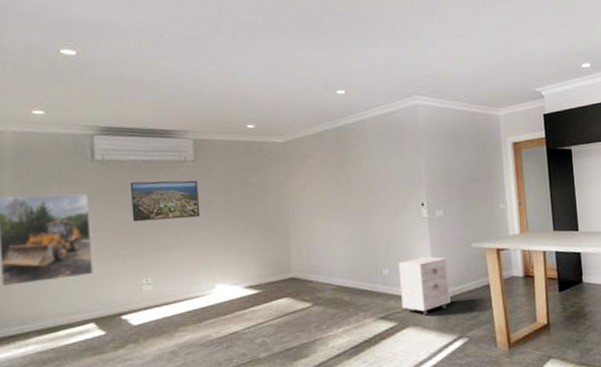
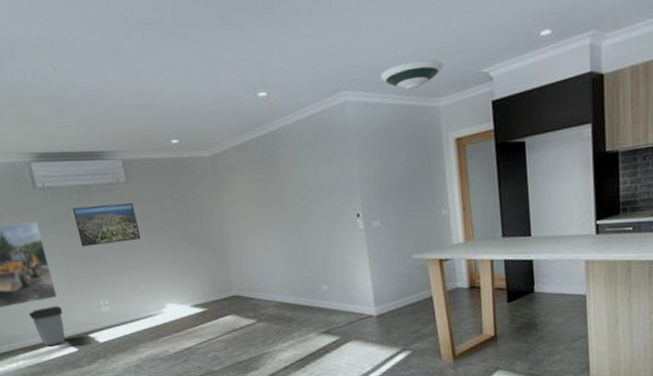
trash can: none [54,283,96,329] -> present [28,306,66,347]
cabinet: present [398,257,451,315] -> none [337,270,392,329]
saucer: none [448,77,503,100] -> present [380,59,443,91]

